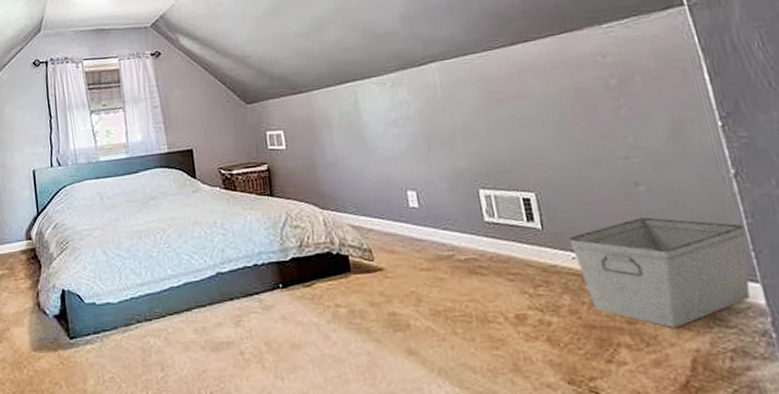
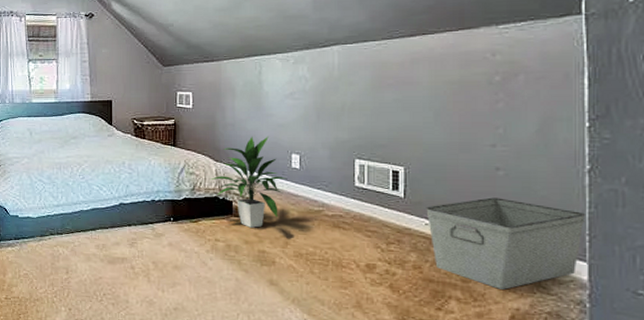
indoor plant: none [319,172,406,286] -> present [211,136,286,228]

